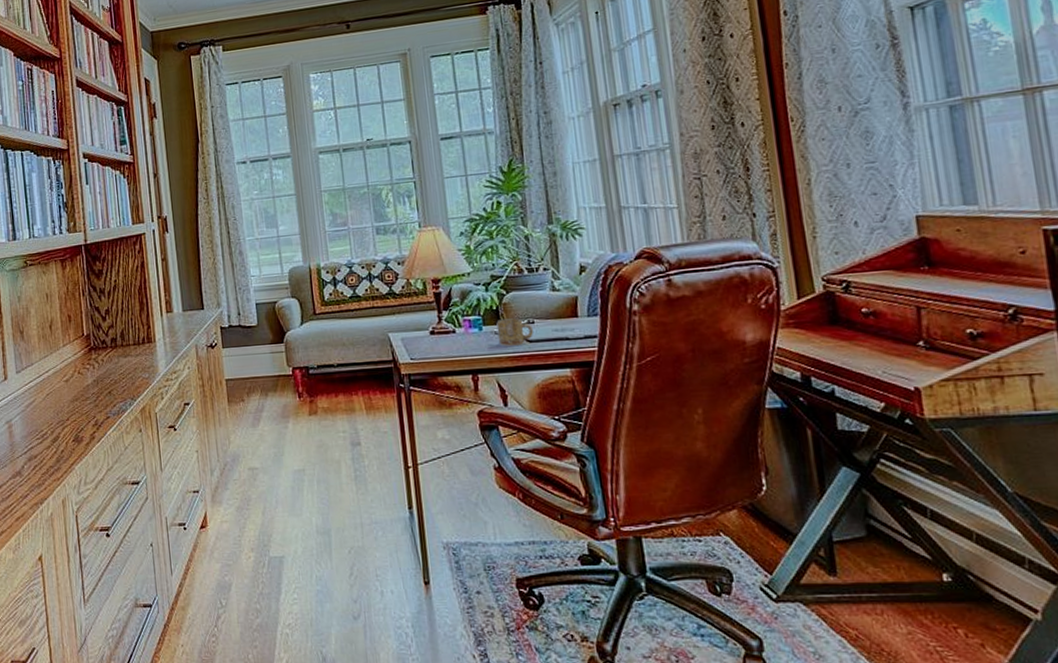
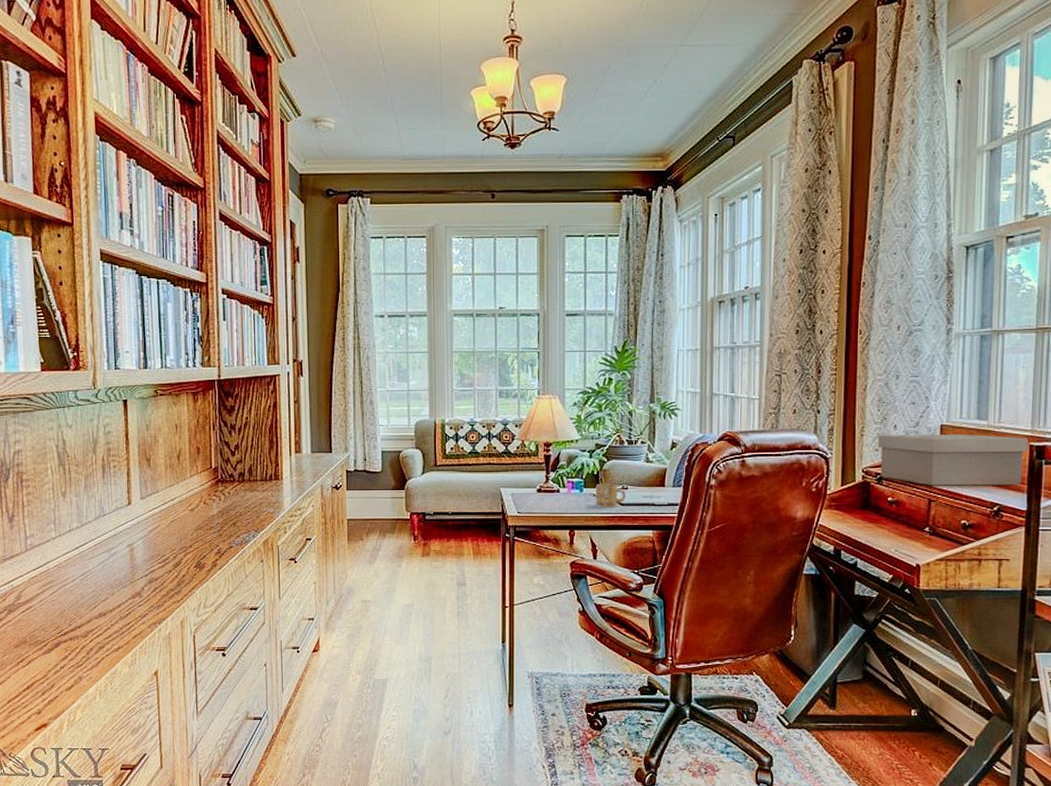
decorative box: none [835,221,1042,290] -> present [877,435,1029,486]

